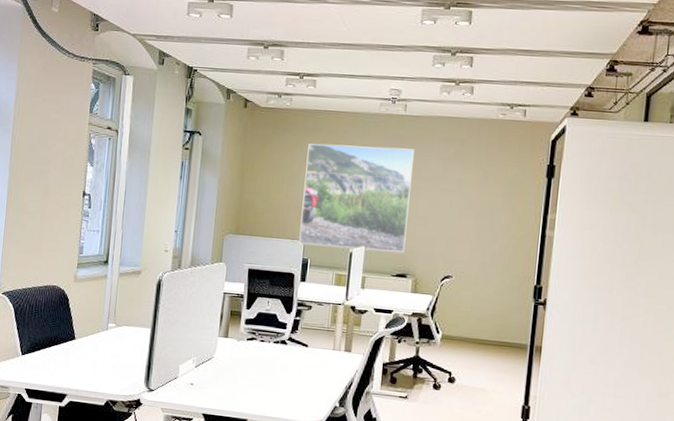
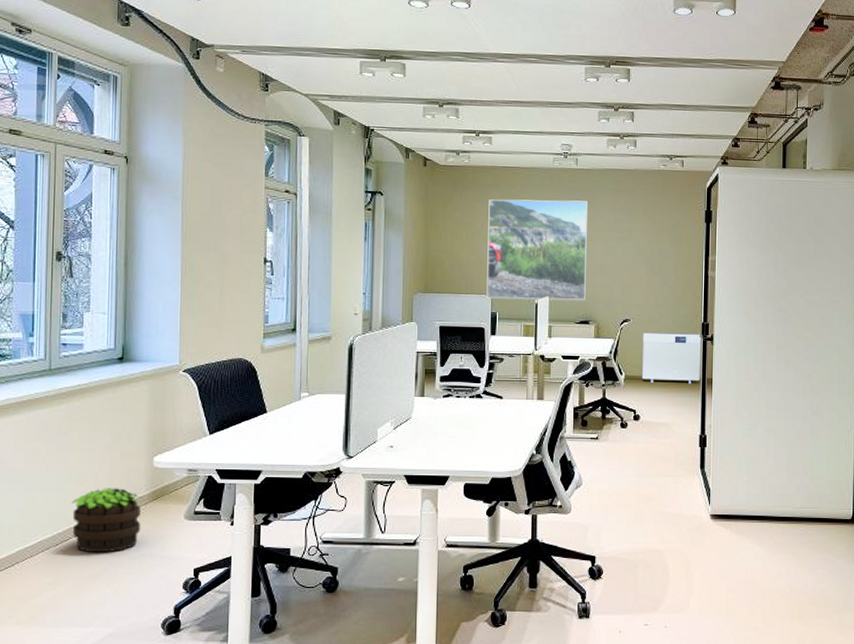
air purifier: none [460,291,532,350] -> present [641,332,702,384]

